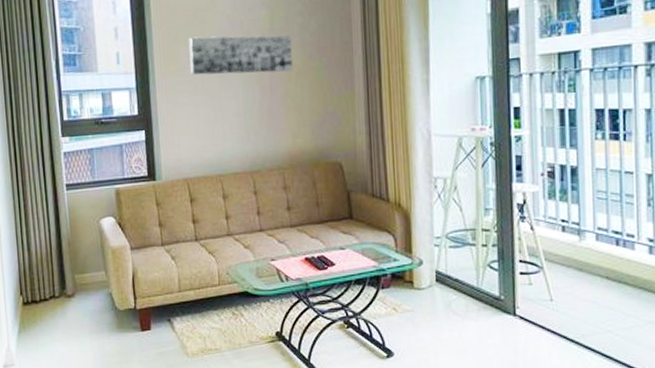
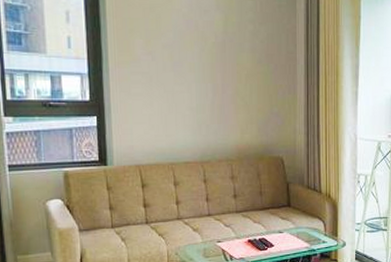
wall art: present [188,35,293,76] -> none [144,30,243,74]

